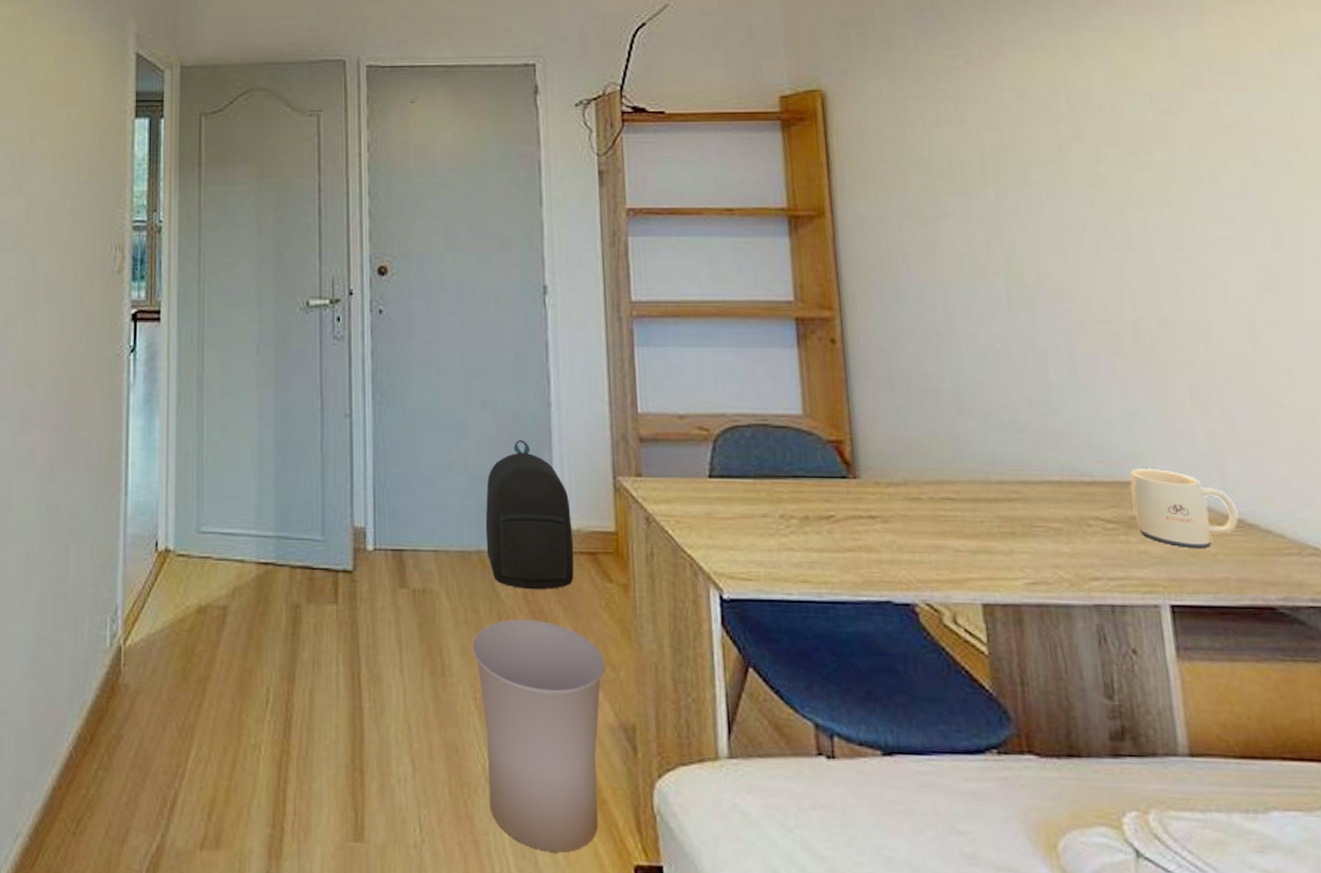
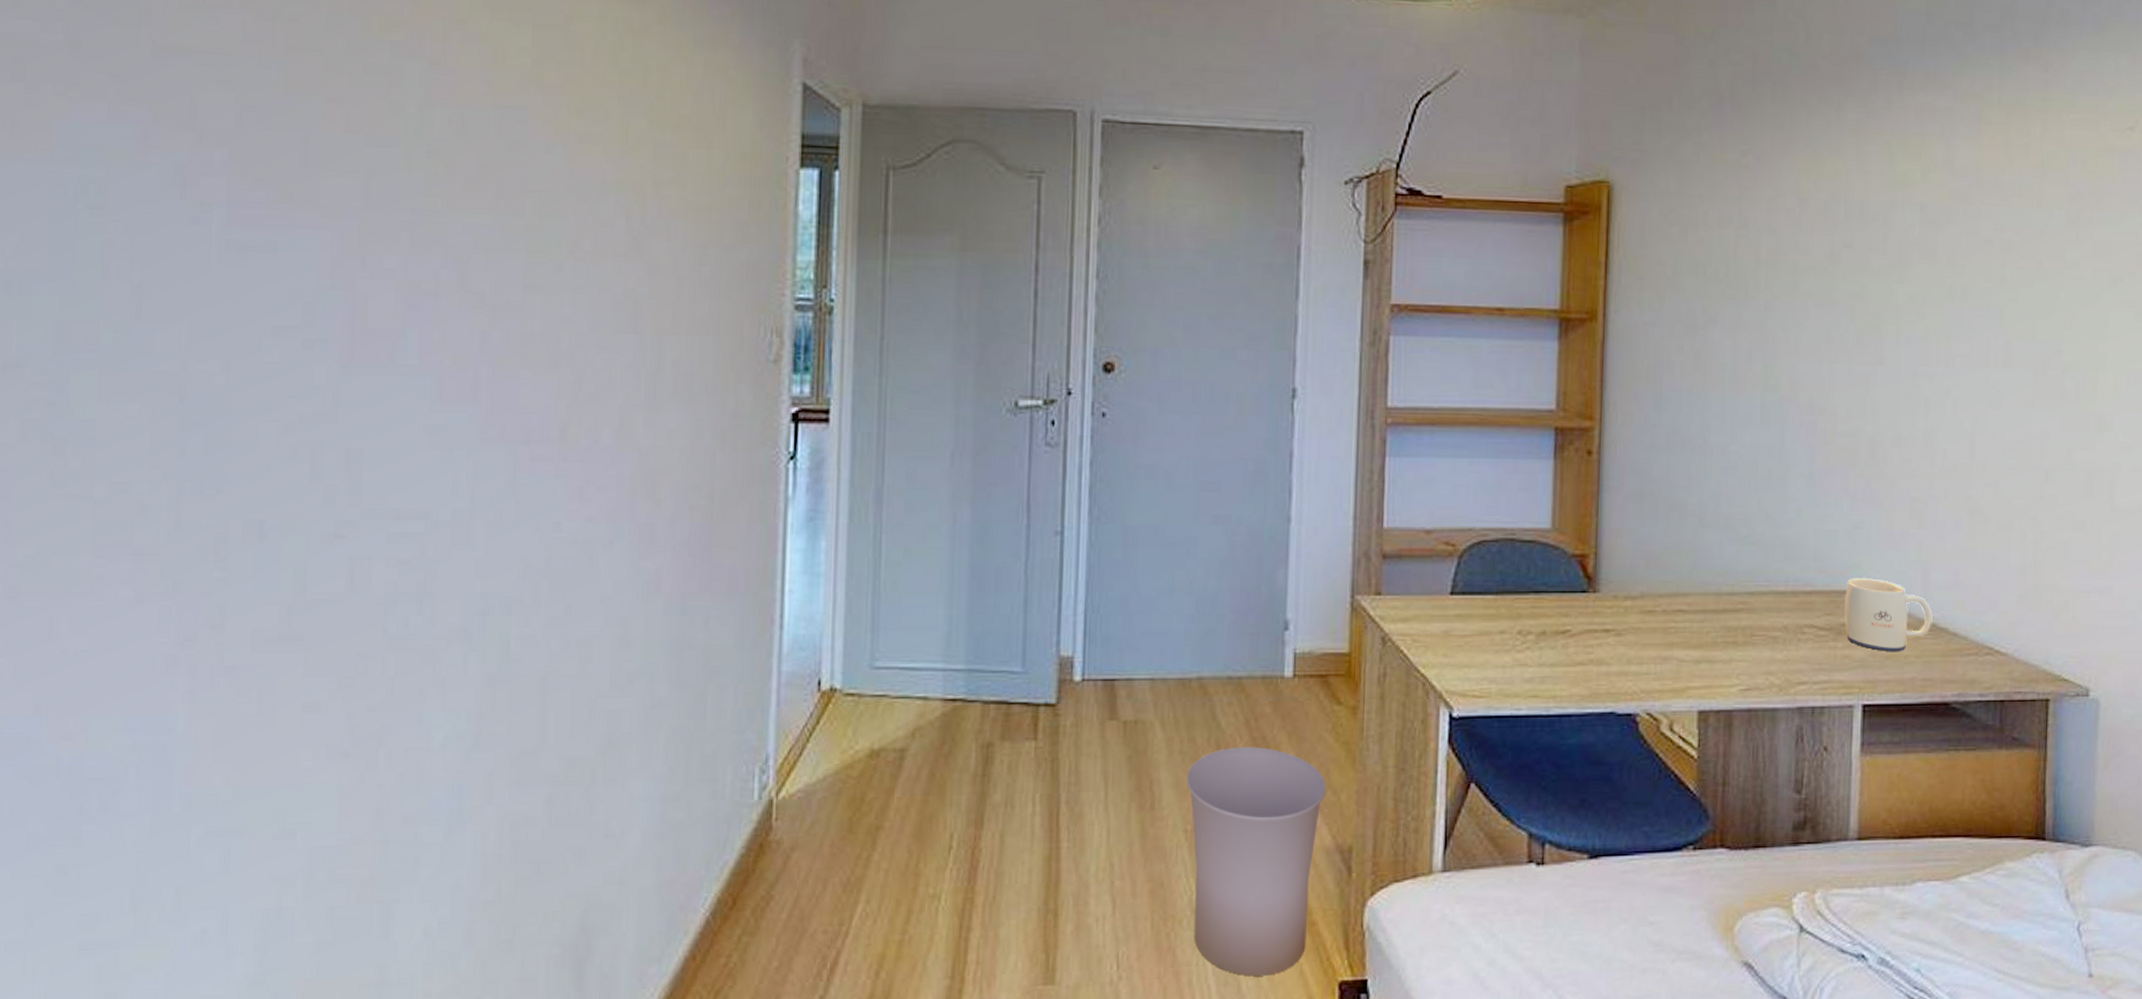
backpack: present [485,439,574,589] -> none [1209,557,1304,715]

